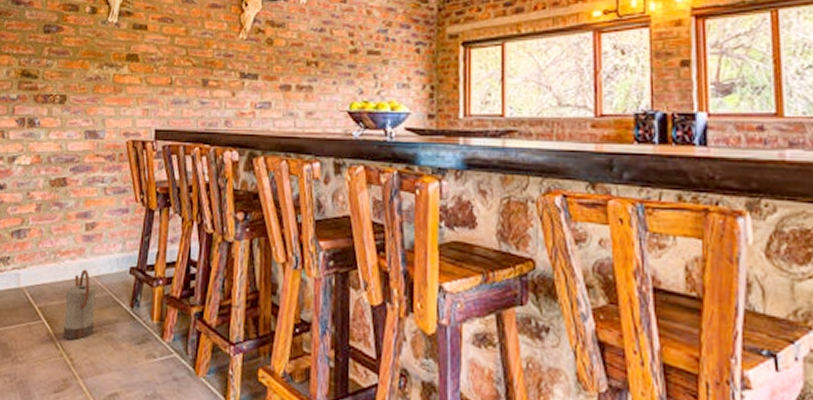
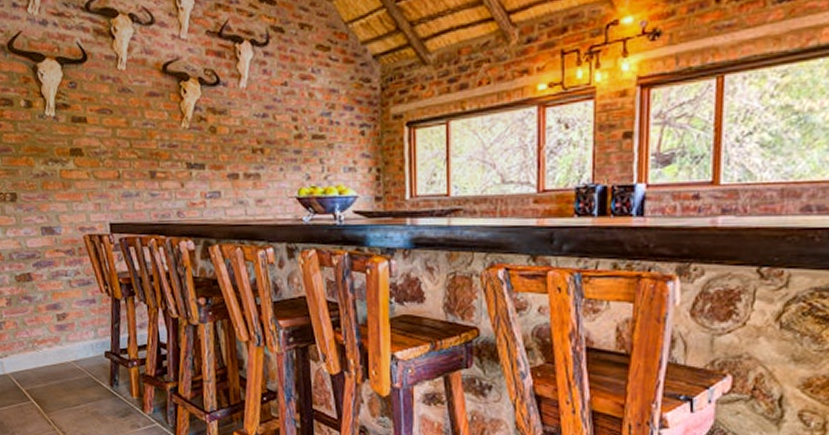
watering can: present [62,269,97,340] -> none [49,355,80,417]

